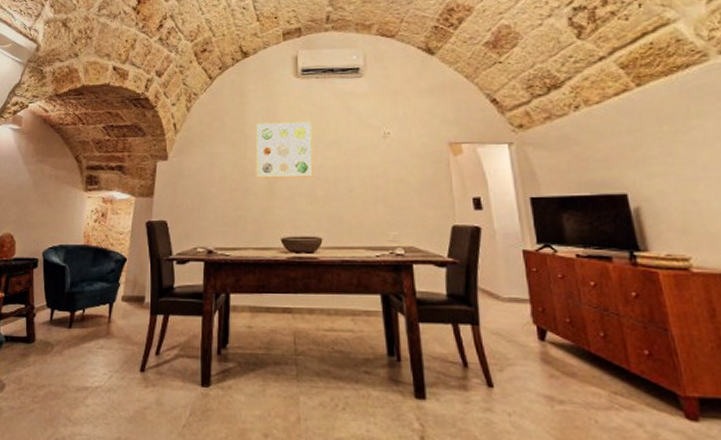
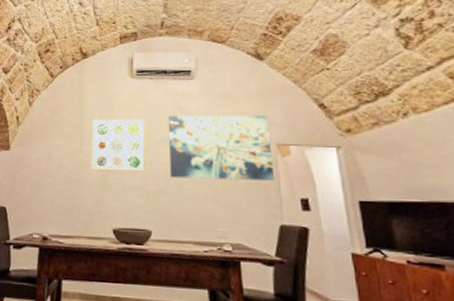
wall art: none [336,113,447,182] -> present [168,116,275,181]

